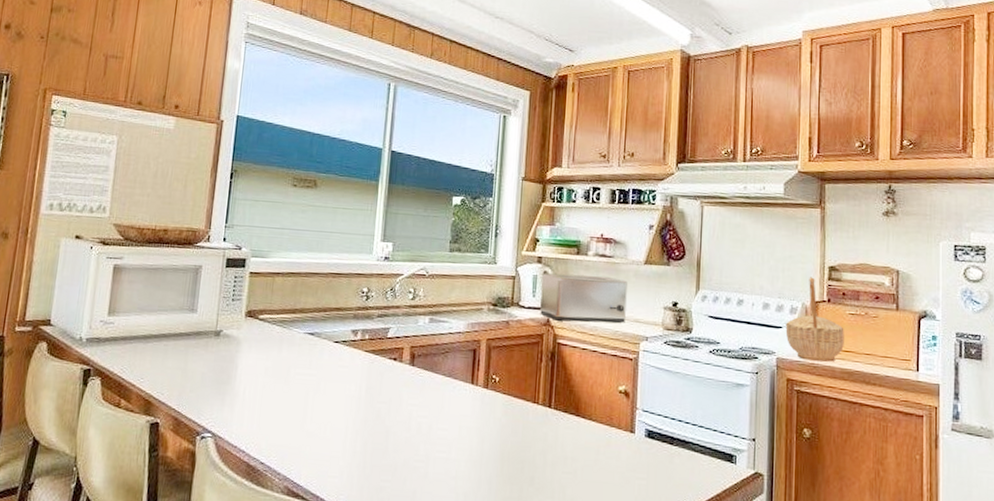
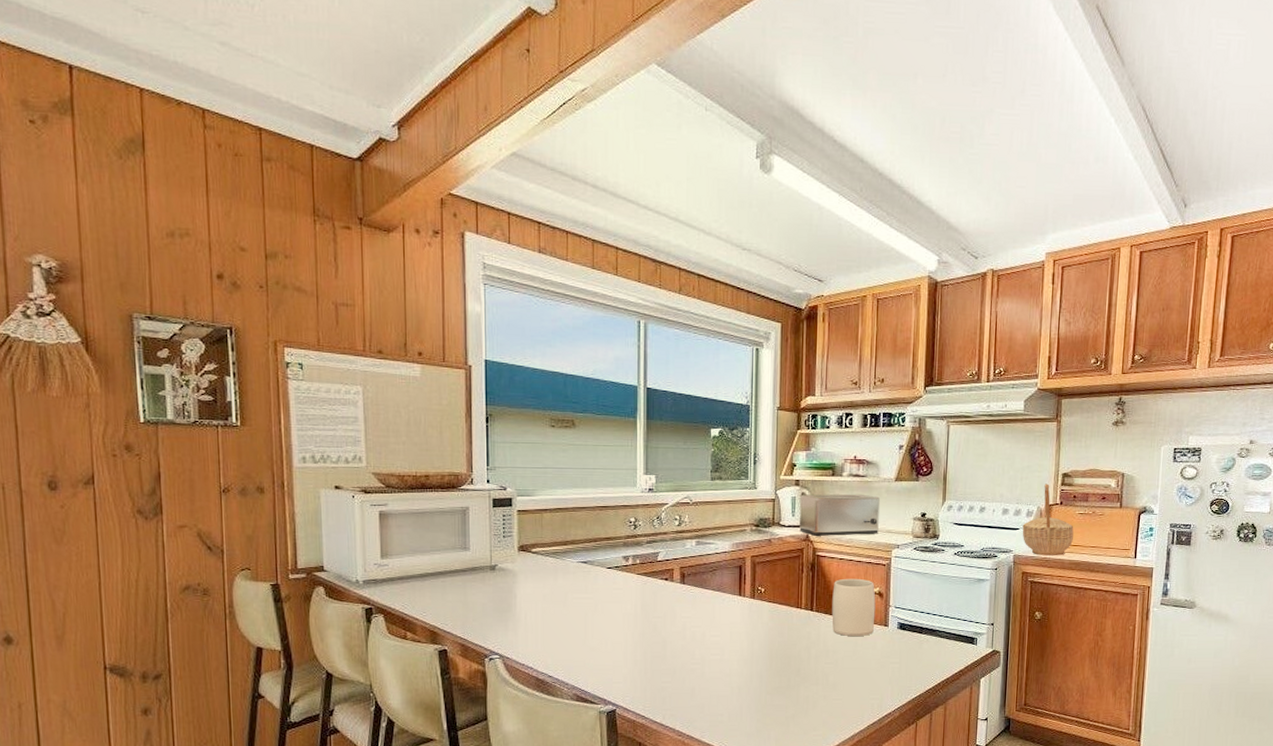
mug: none [571,372,621,443] -> present [832,578,876,637]

